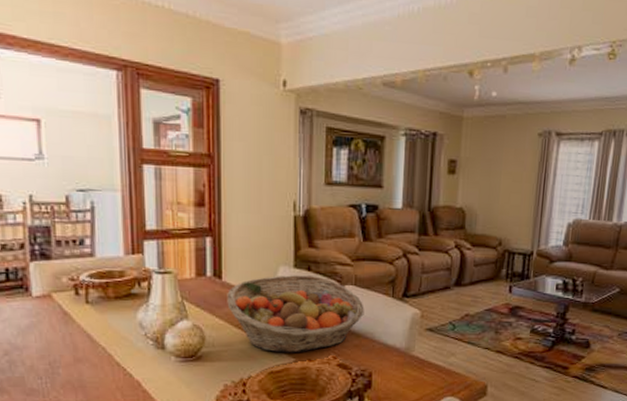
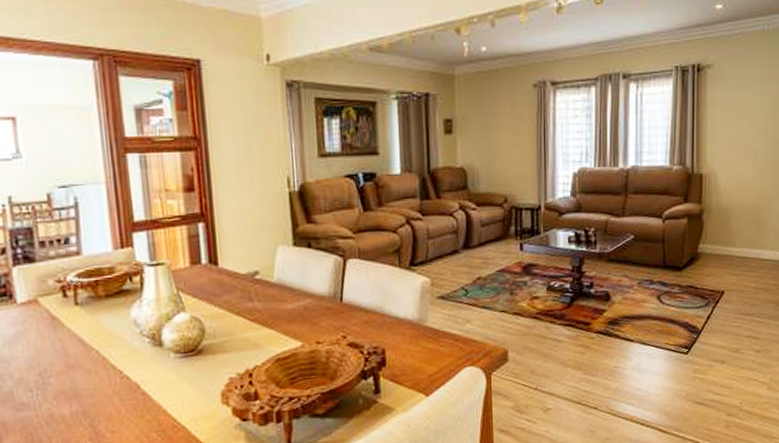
fruit basket: present [227,275,364,353] -> none [225,252,371,338]

